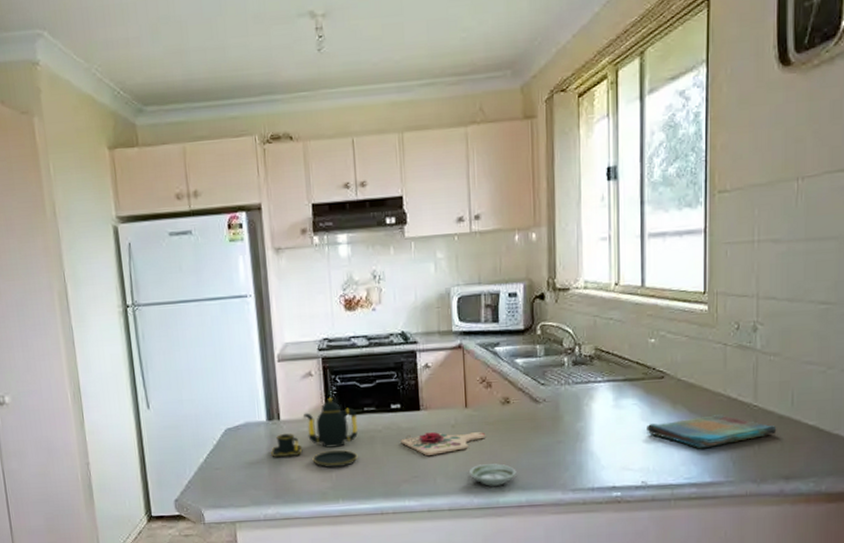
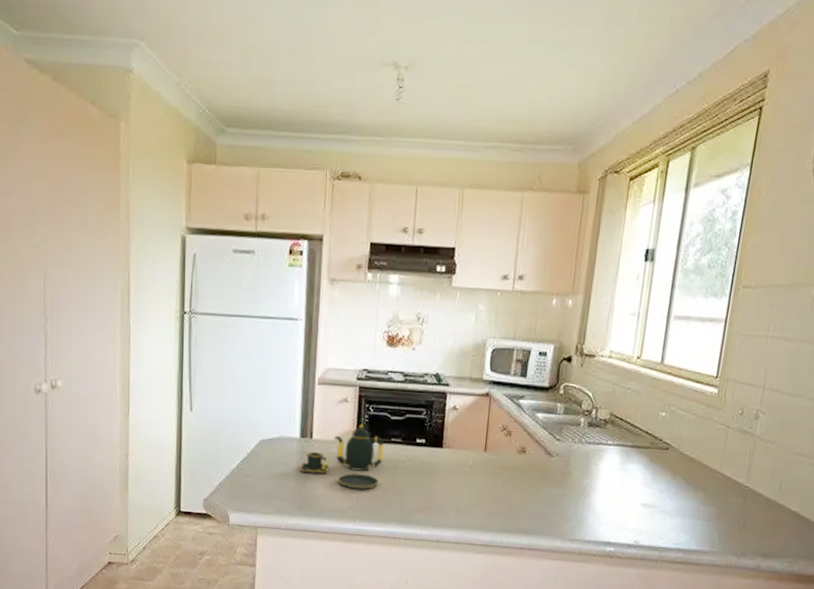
cutting board: present [401,432,486,455] -> none [421,469,500,491]
saucer: present [468,463,517,486] -> none [478,505,523,527]
dish towel: present [647,414,777,449] -> none [646,489,763,519]

